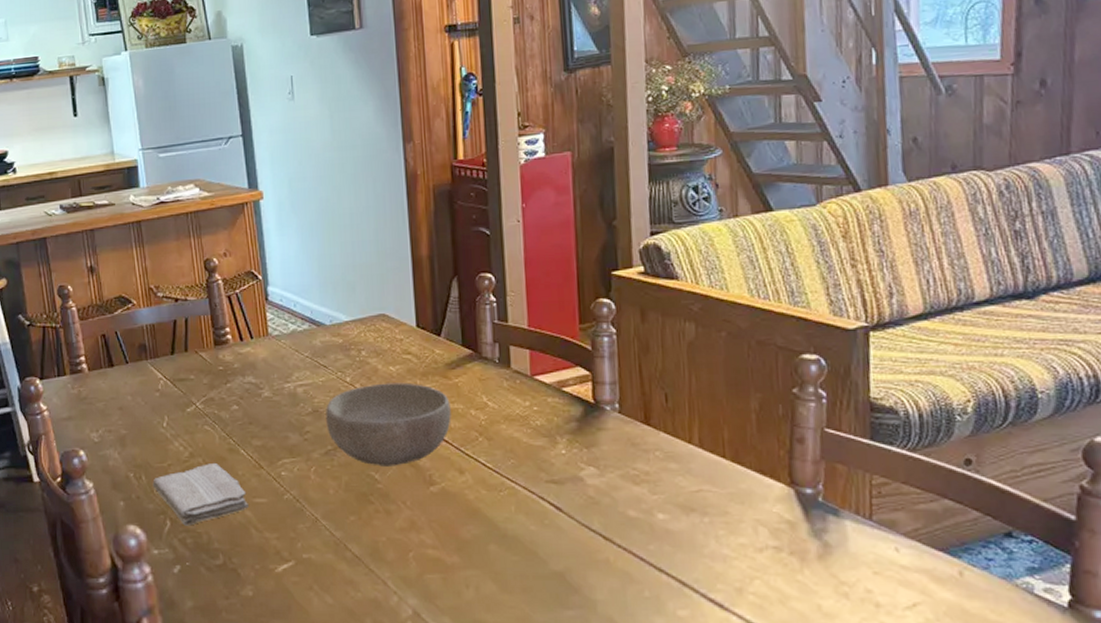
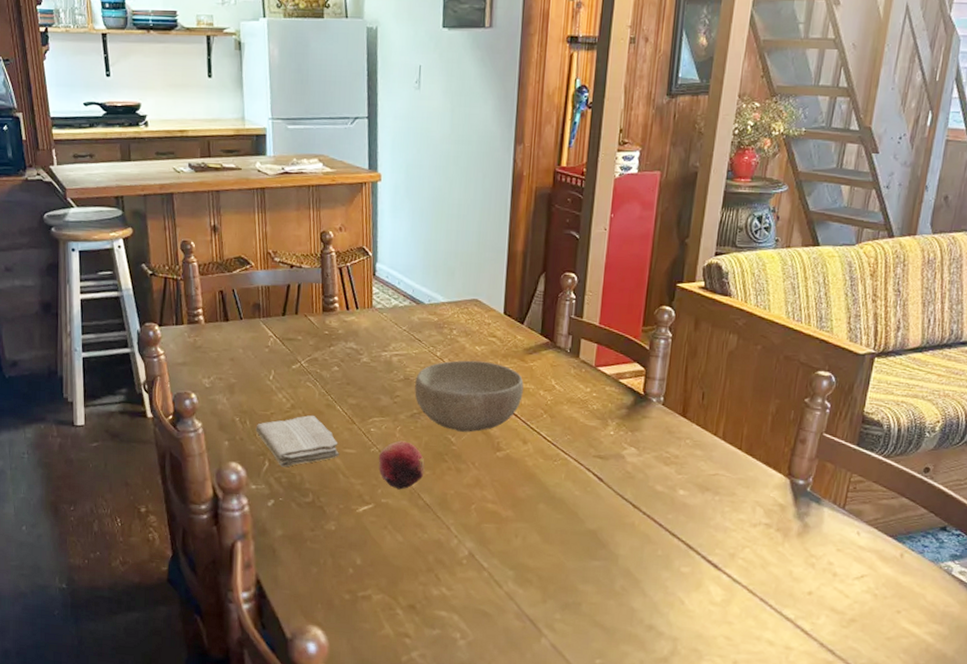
fruit: none [294,483,349,541] -> present [379,440,425,490]

